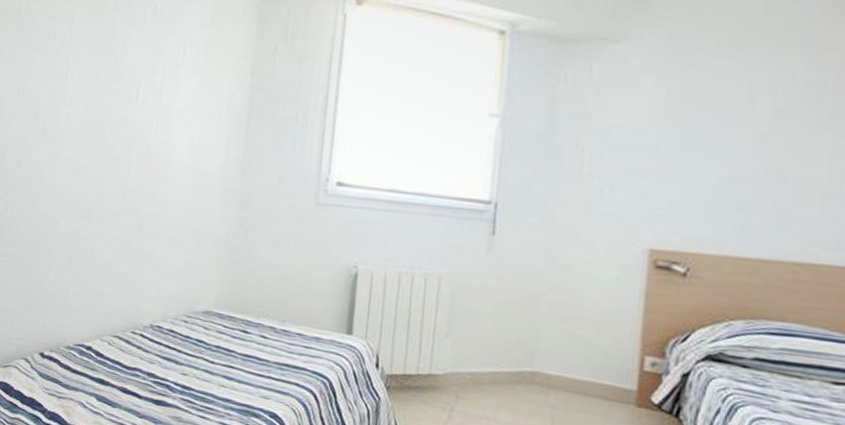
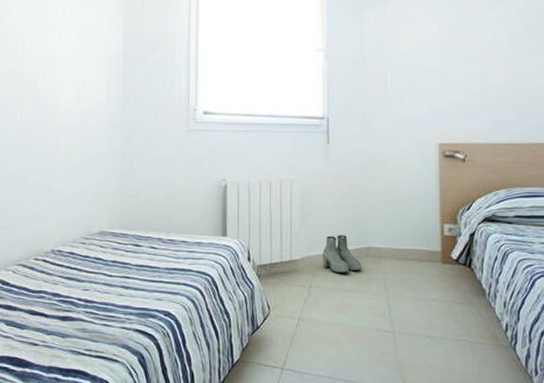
boots: none [470,350,523,400] -> present [323,235,361,274]

